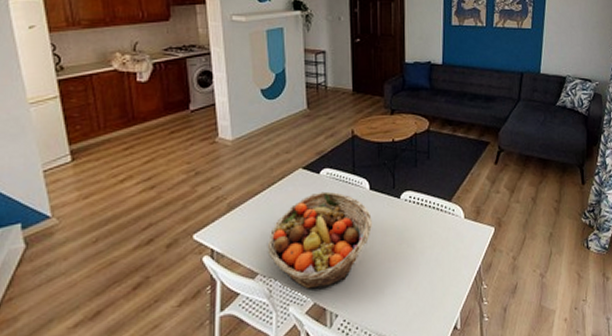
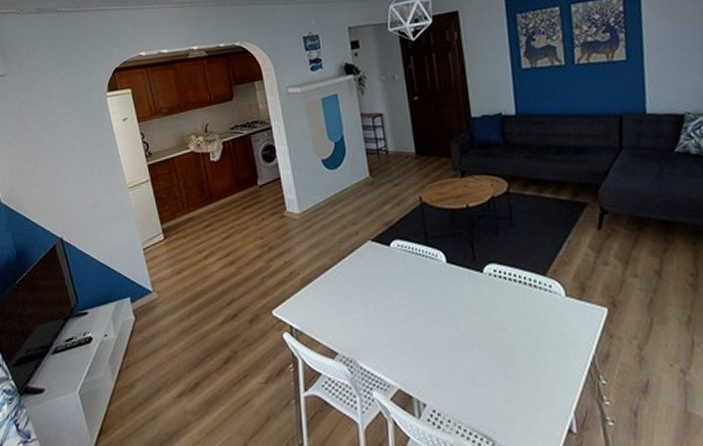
fruit basket: present [267,191,372,290] -> none [343,265,454,374]

